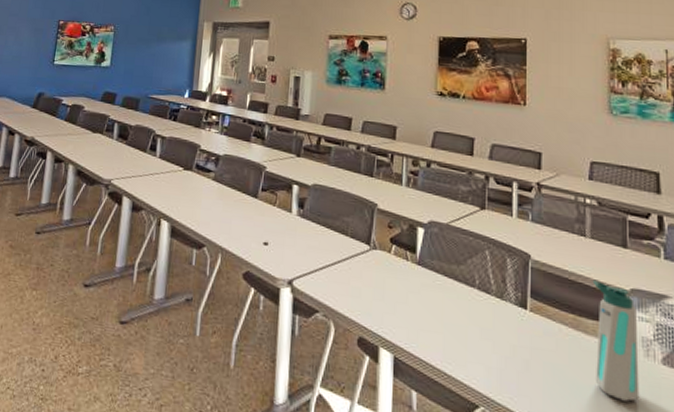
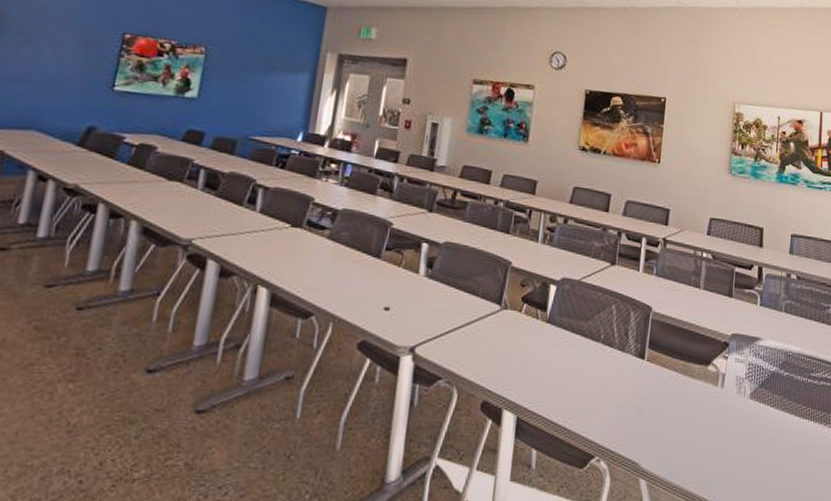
water bottle: present [592,279,640,402] -> none [696,327,735,435]

